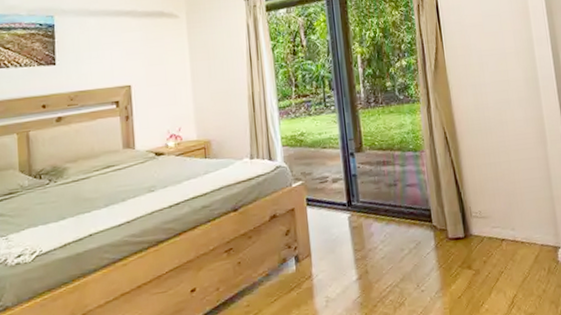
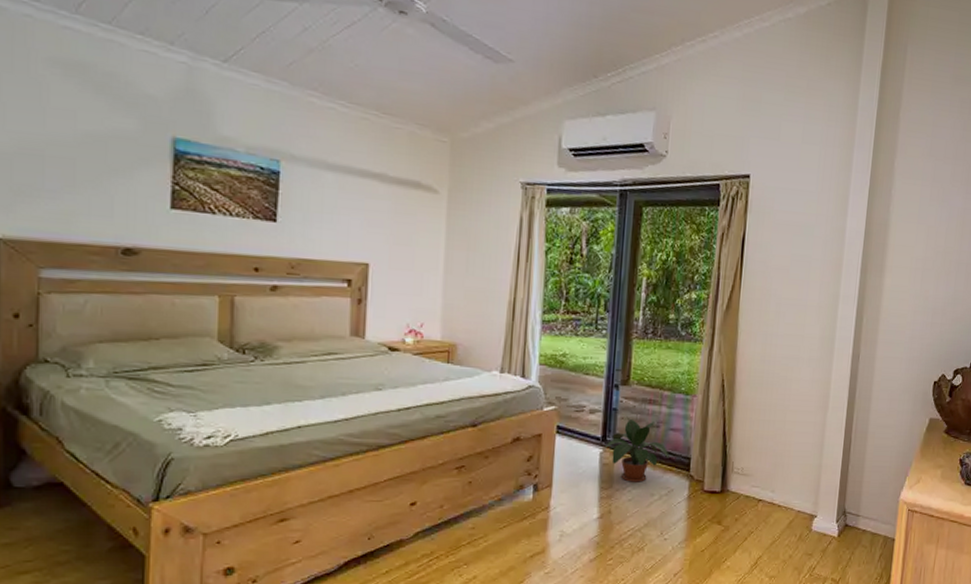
potted plant: none [350,179,411,241] -> present [602,415,669,482]

